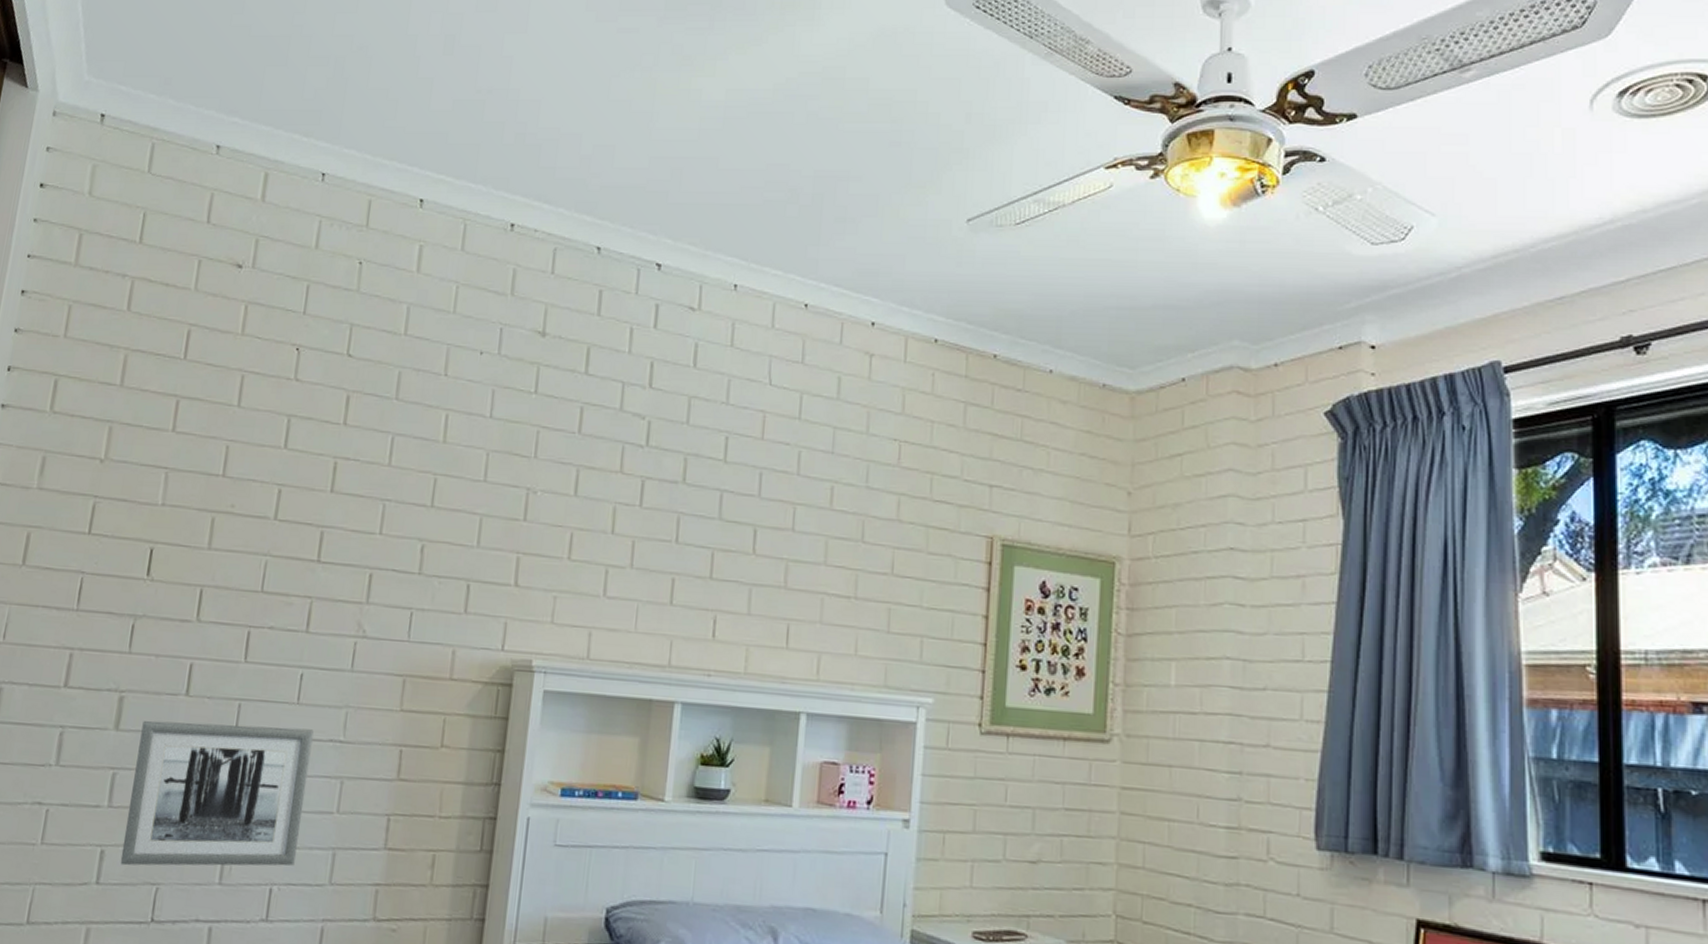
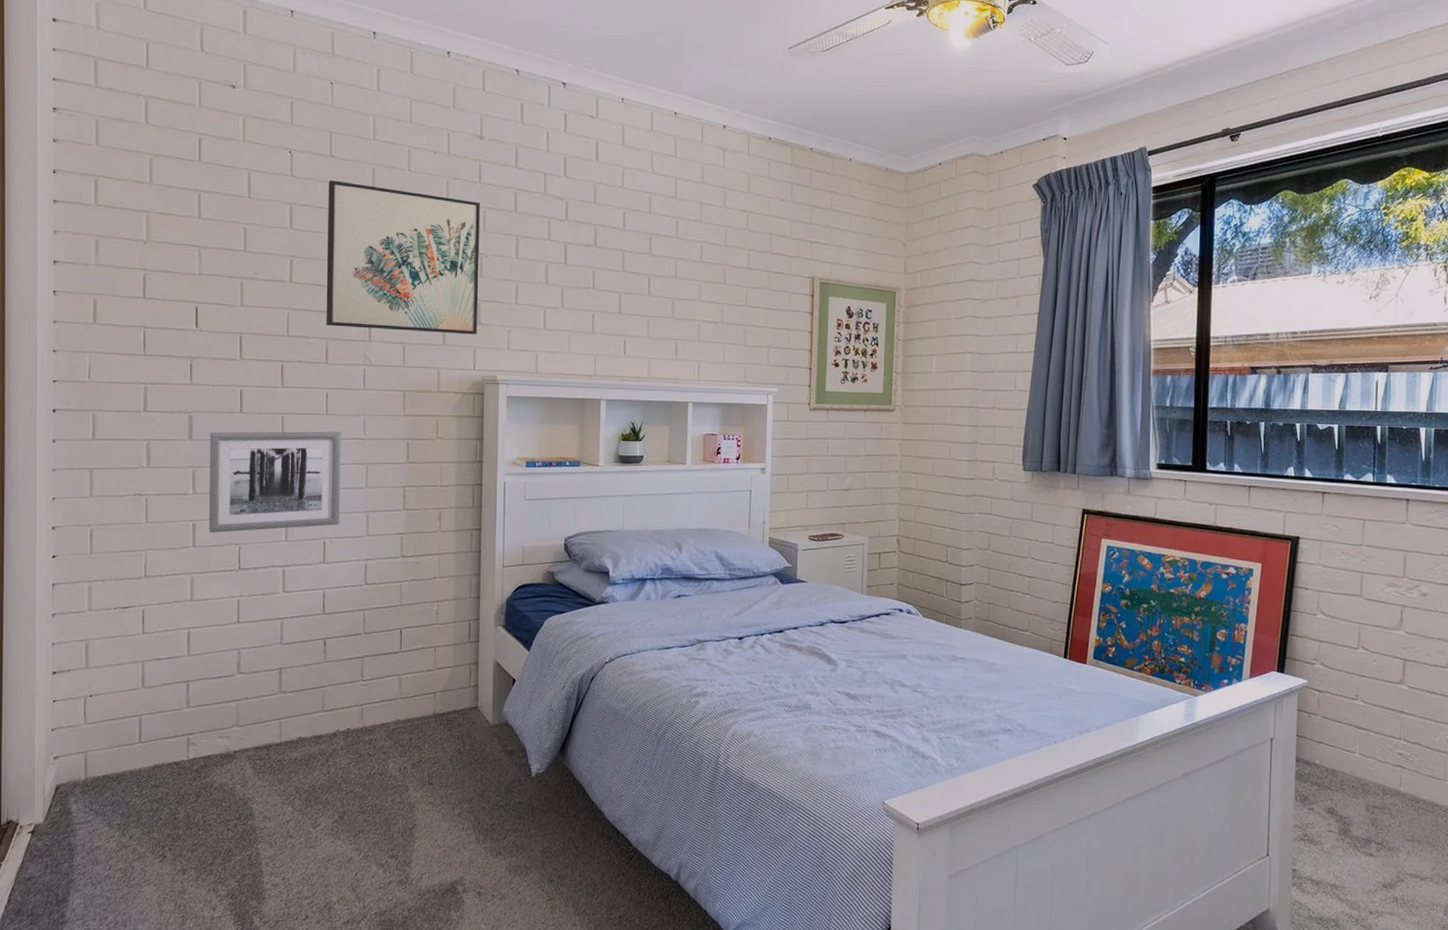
wall art: none [313,385,533,601] -> present [326,179,480,335]

